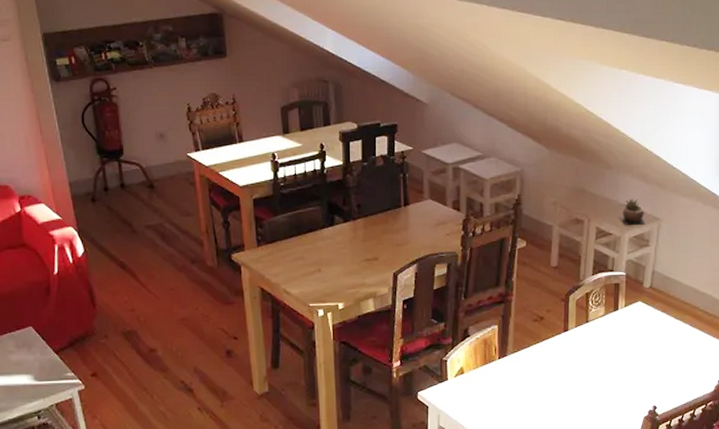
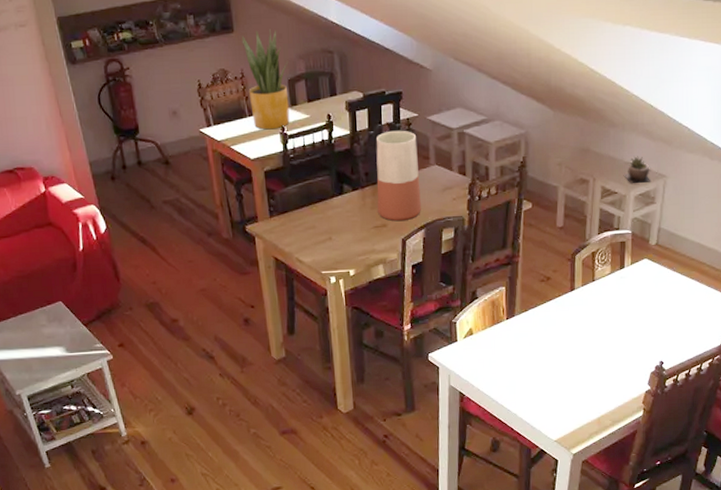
planter: none [234,56,281,157] -> present [241,29,290,130]
vase: none [369,163,414,255] -> present [376,130,421,222]

